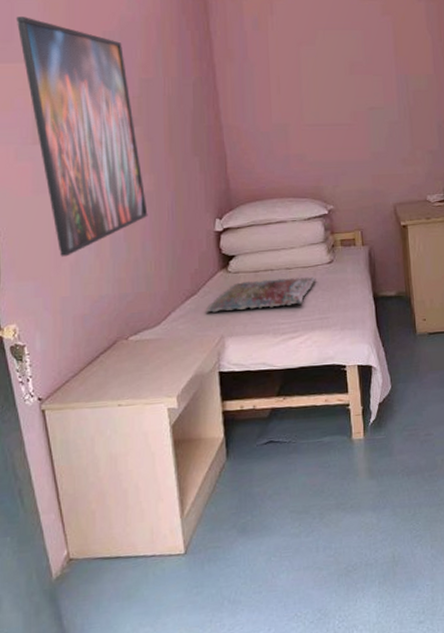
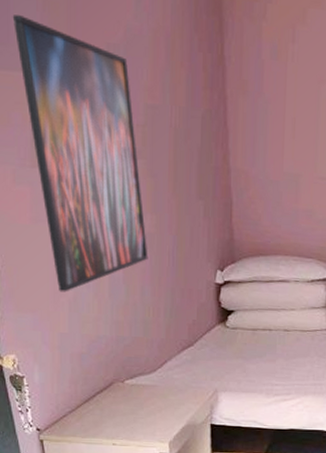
cushion: present [205,277,316,314] -> none [201,338,314,368]

